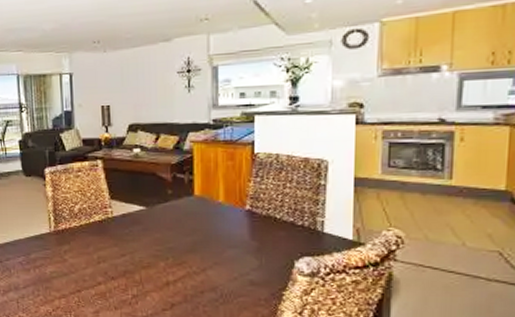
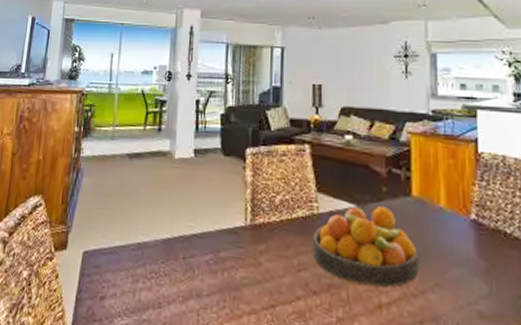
fruit bowl: none [109,206,200,269] -> present [313,206,419,287]

